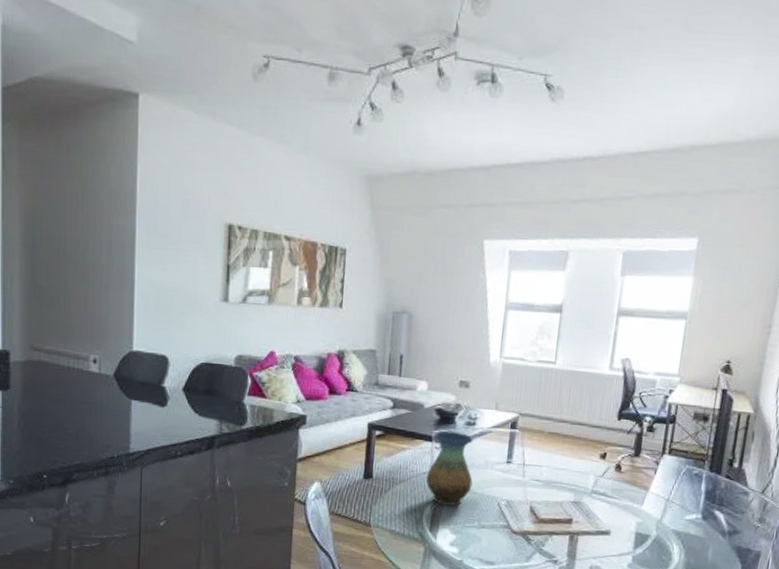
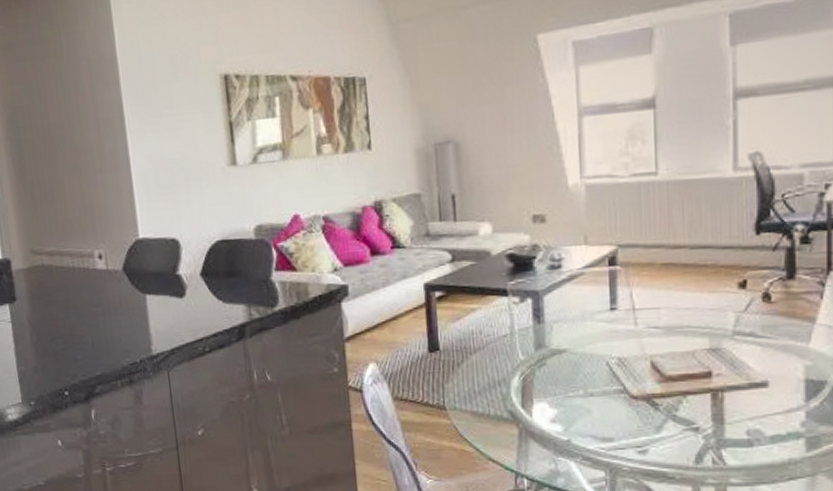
vase: present [426,431,473,506] -> none [507,279,569,374]

